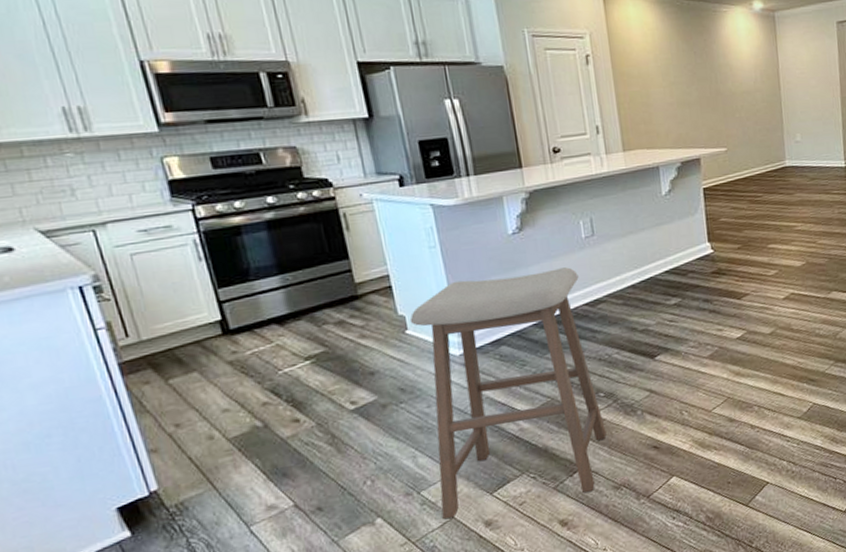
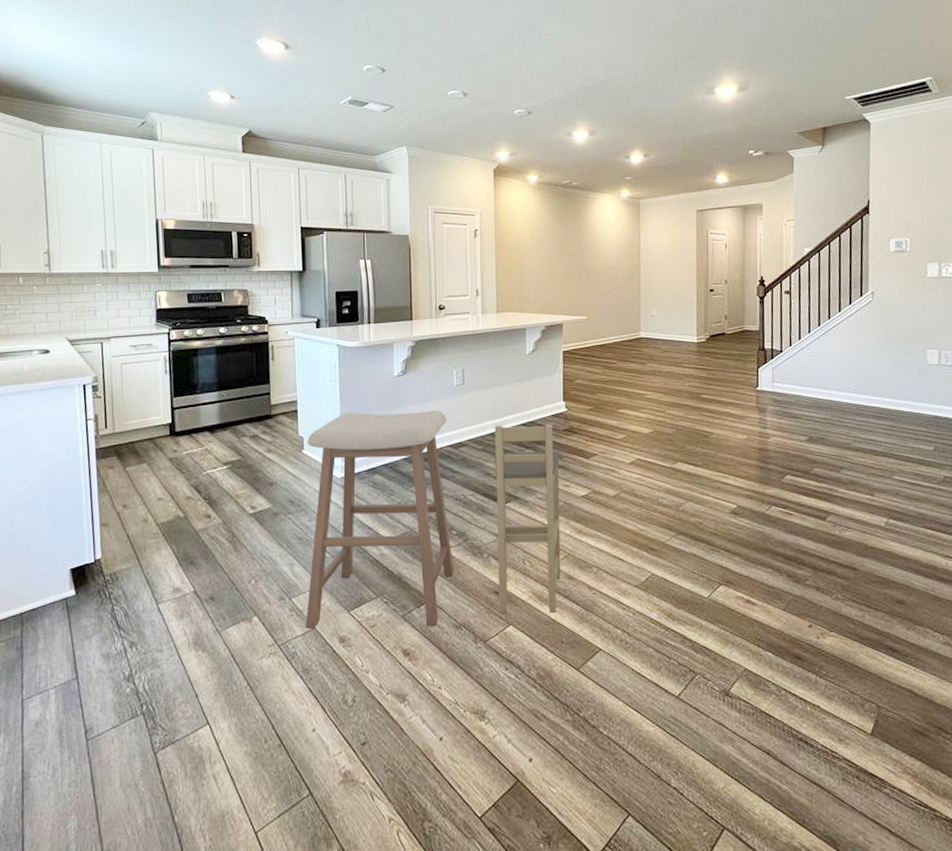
bar stool: none [634,268,722,467] -> present [494,424,561,614]

